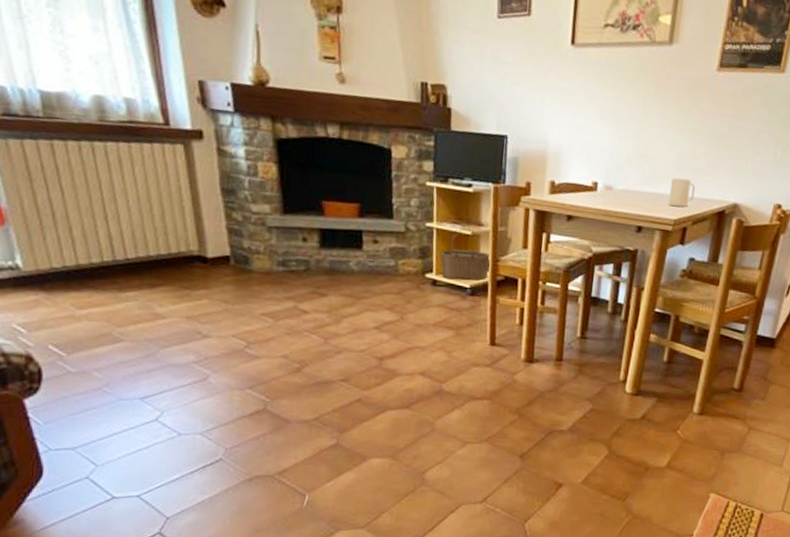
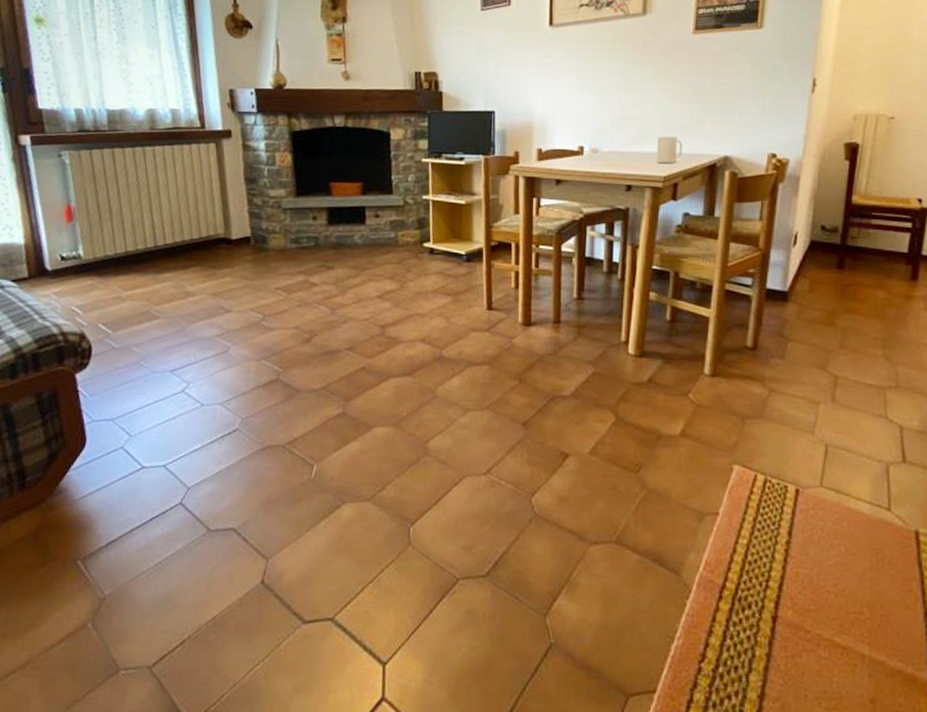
wicker basket: present [441,229,489,281] -> none [437,199,482,247]

